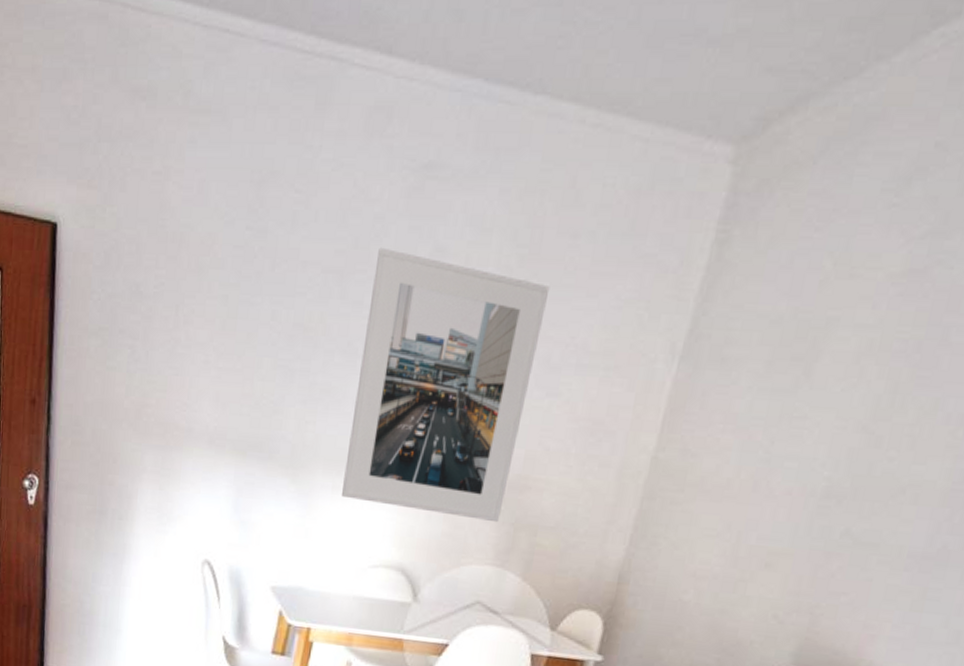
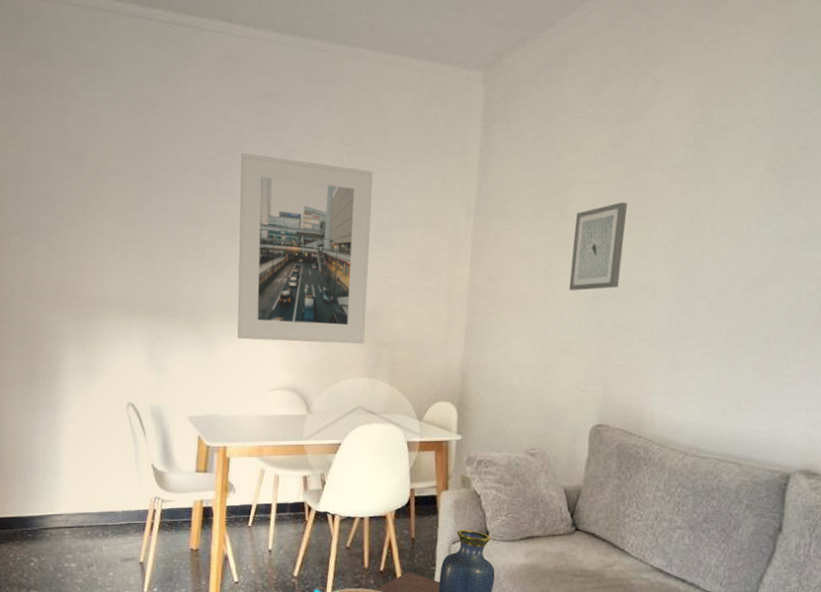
wall art: none [793,360,910,485] -> present [569,202,627,291]

